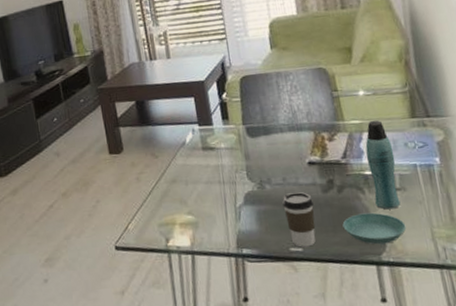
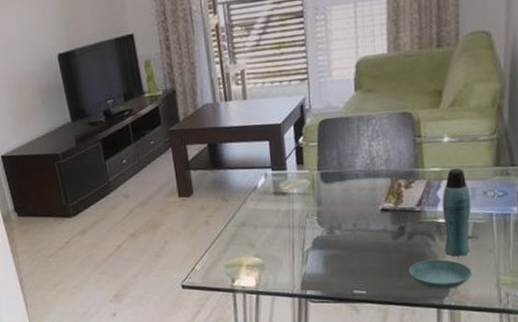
coffee cup: present [282,191,316,247] -> none [351,237,382,290]

